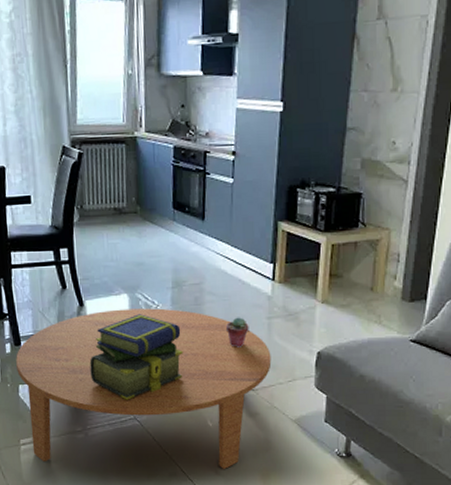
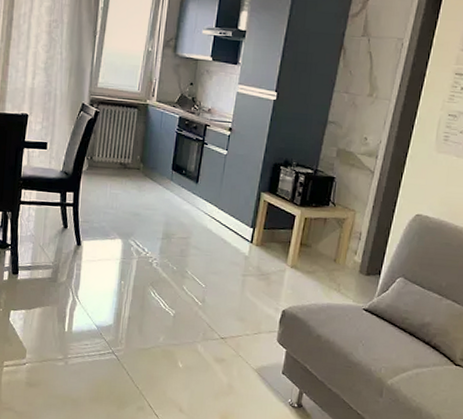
coffee table: present [16,308,272,469] -> none [11,252,242,408]
stack of books: present [89,314,183,400] -> none [78,258,165,335]
potted succulent: present [225,317,249,347] -> none [204,271,226,299]

